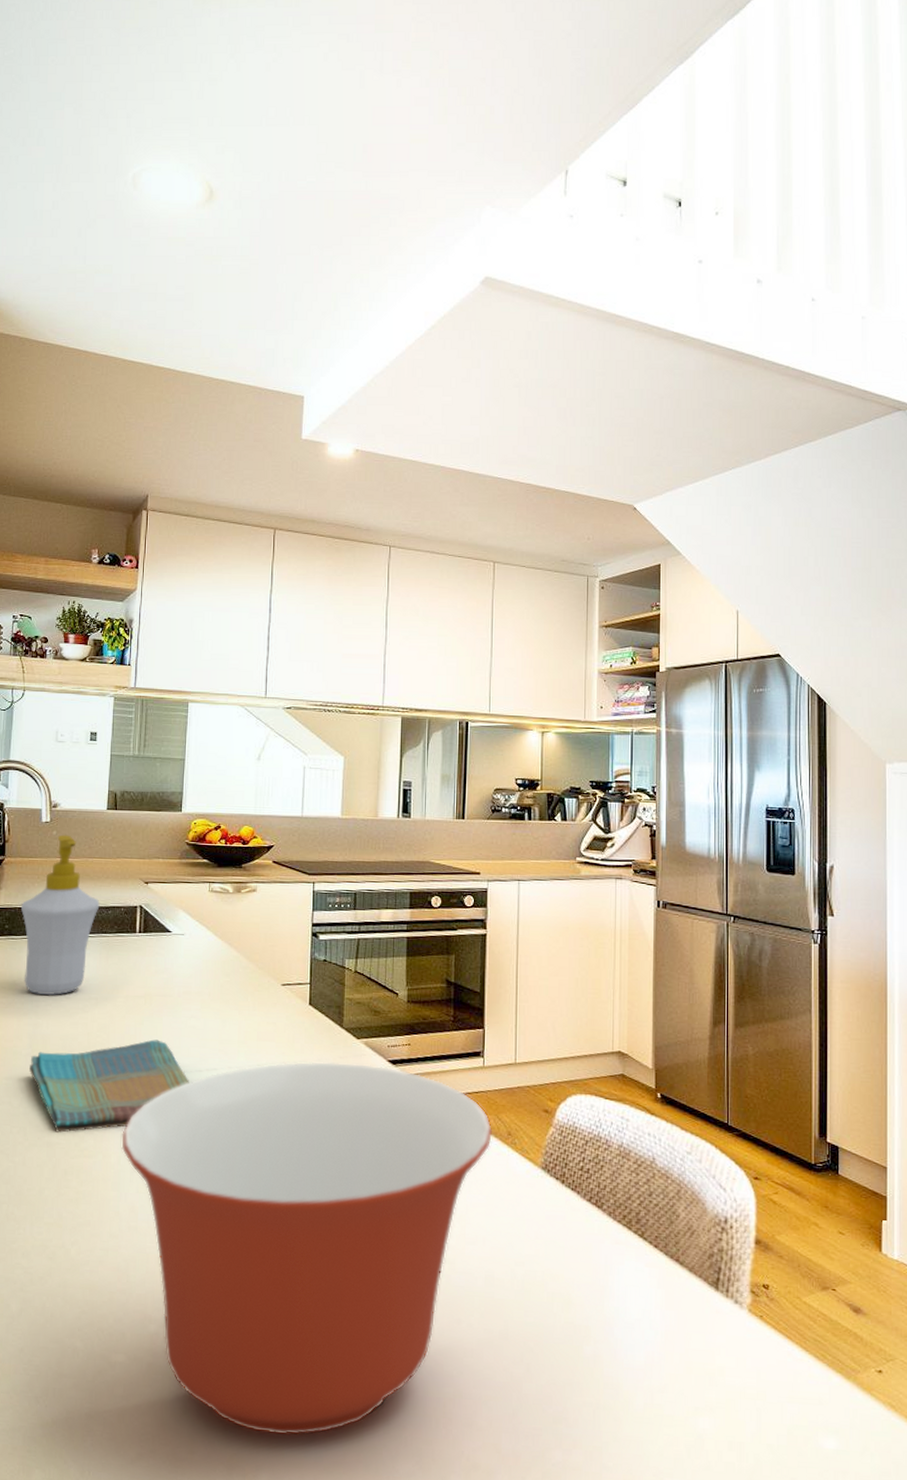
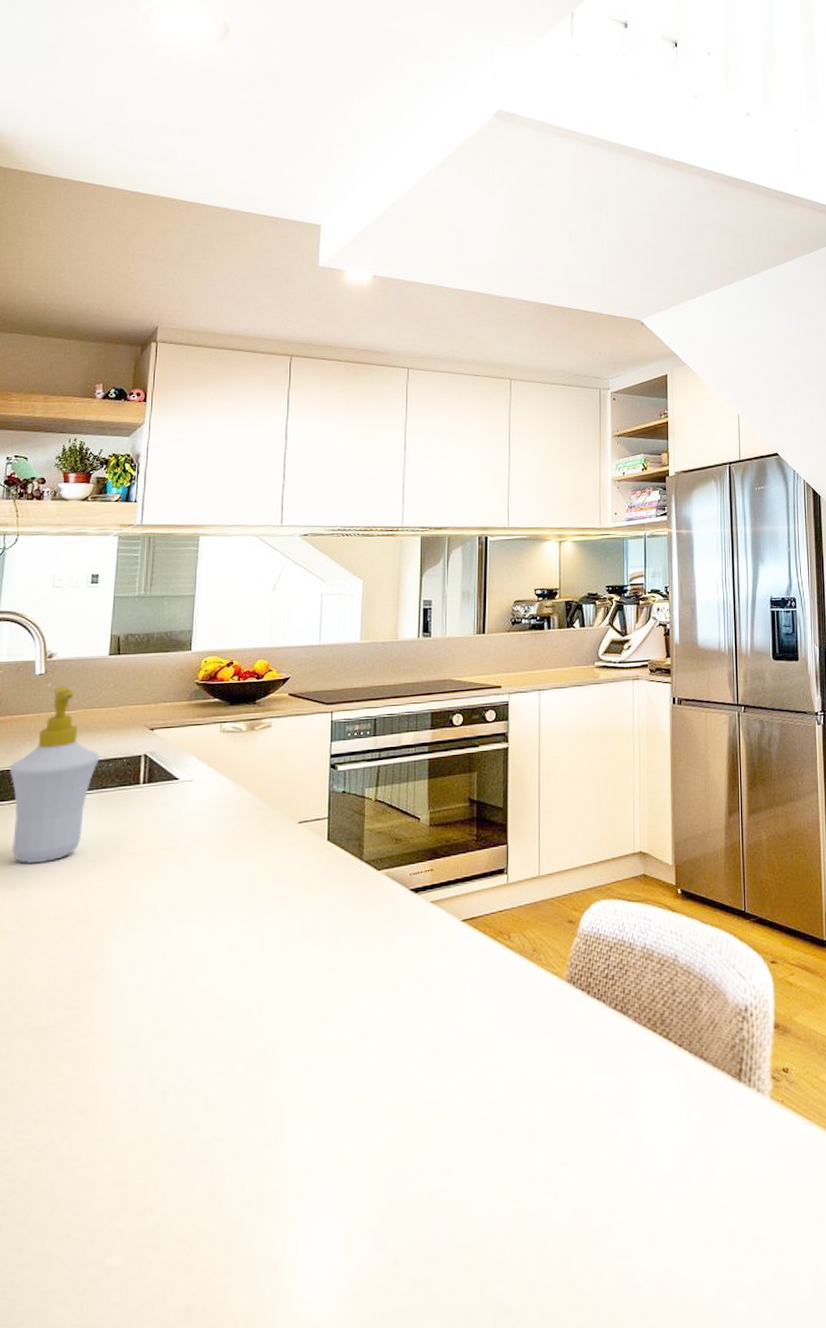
dish towel: present [29,1039,189,1133] -> none [16,897,197,1015]
mixing bowl: present [121,1062,493,1436] -> none [120,896,518,1317]

